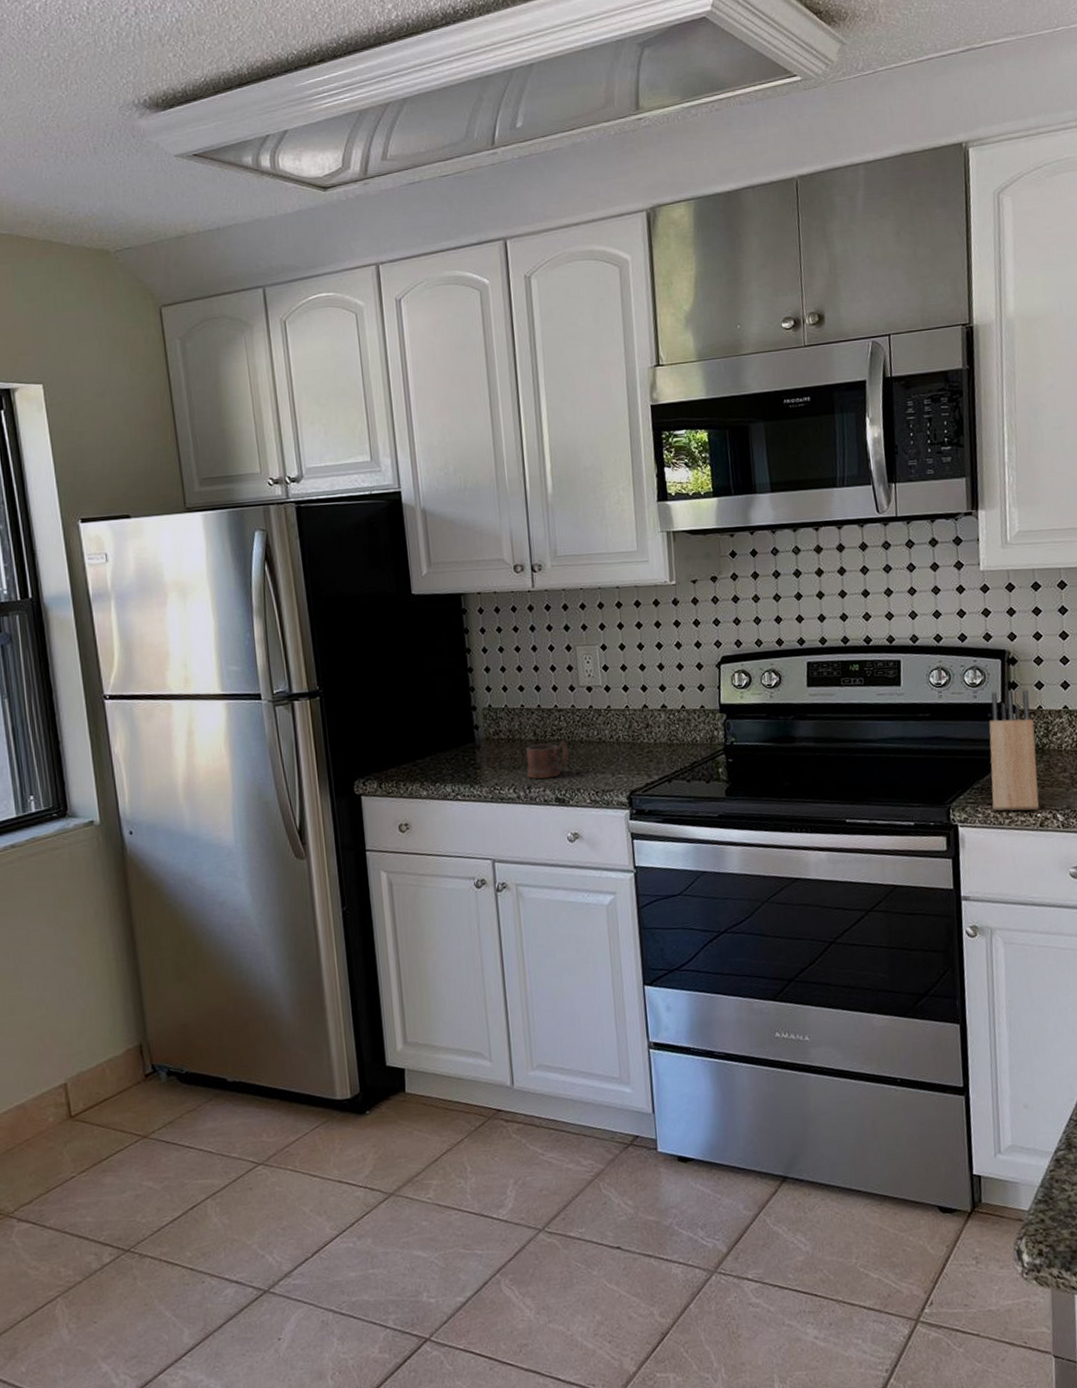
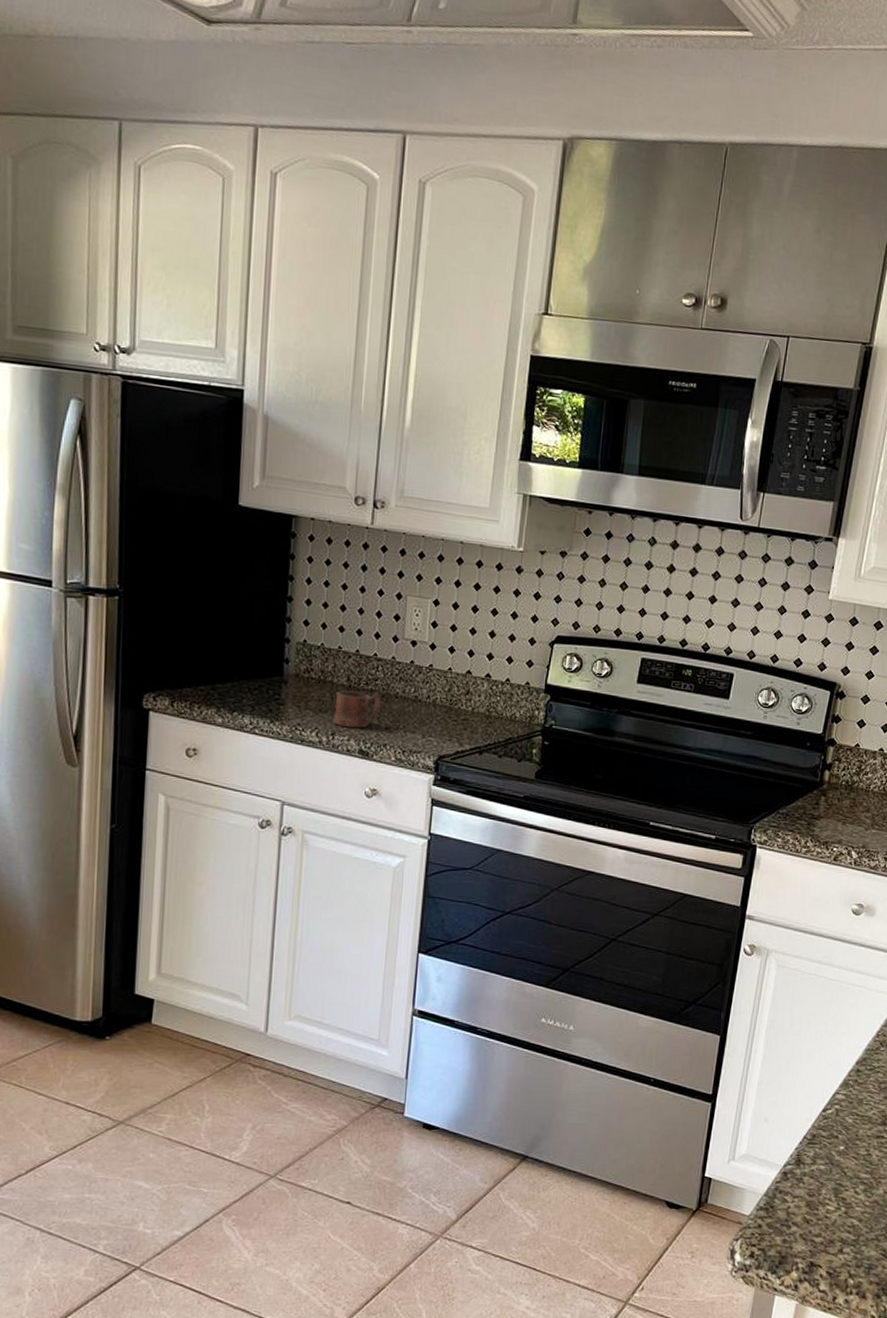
knife block: present [989,690,1040,811] -> none [793,722,850,844]

